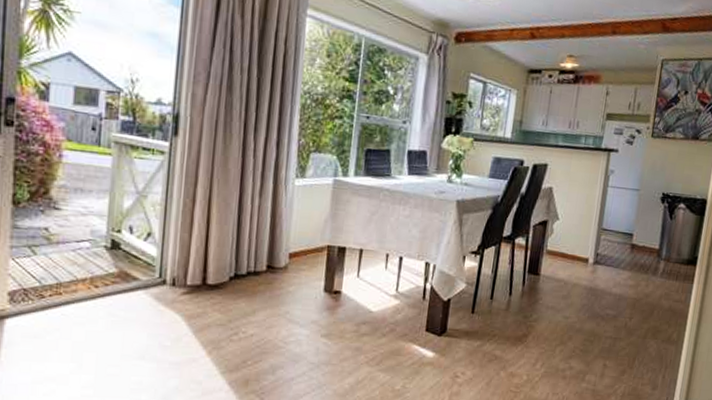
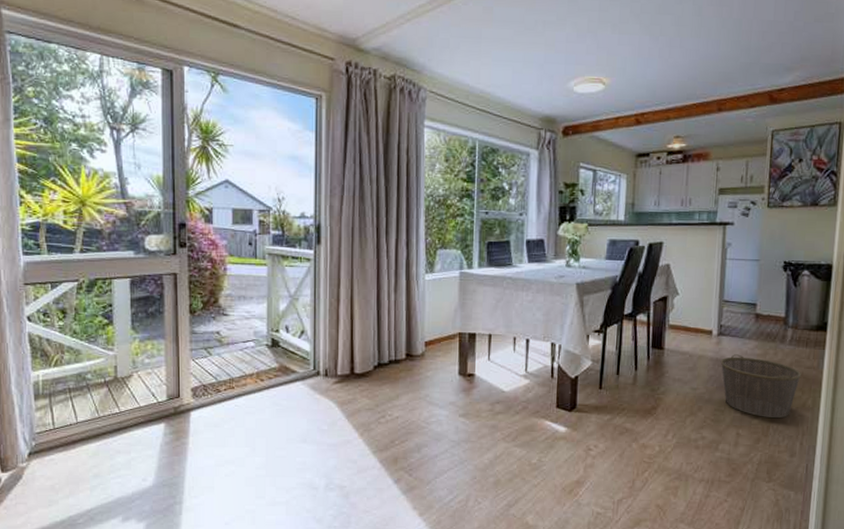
basket: none [593,284,670,351] -> present [720,354,802,419]

